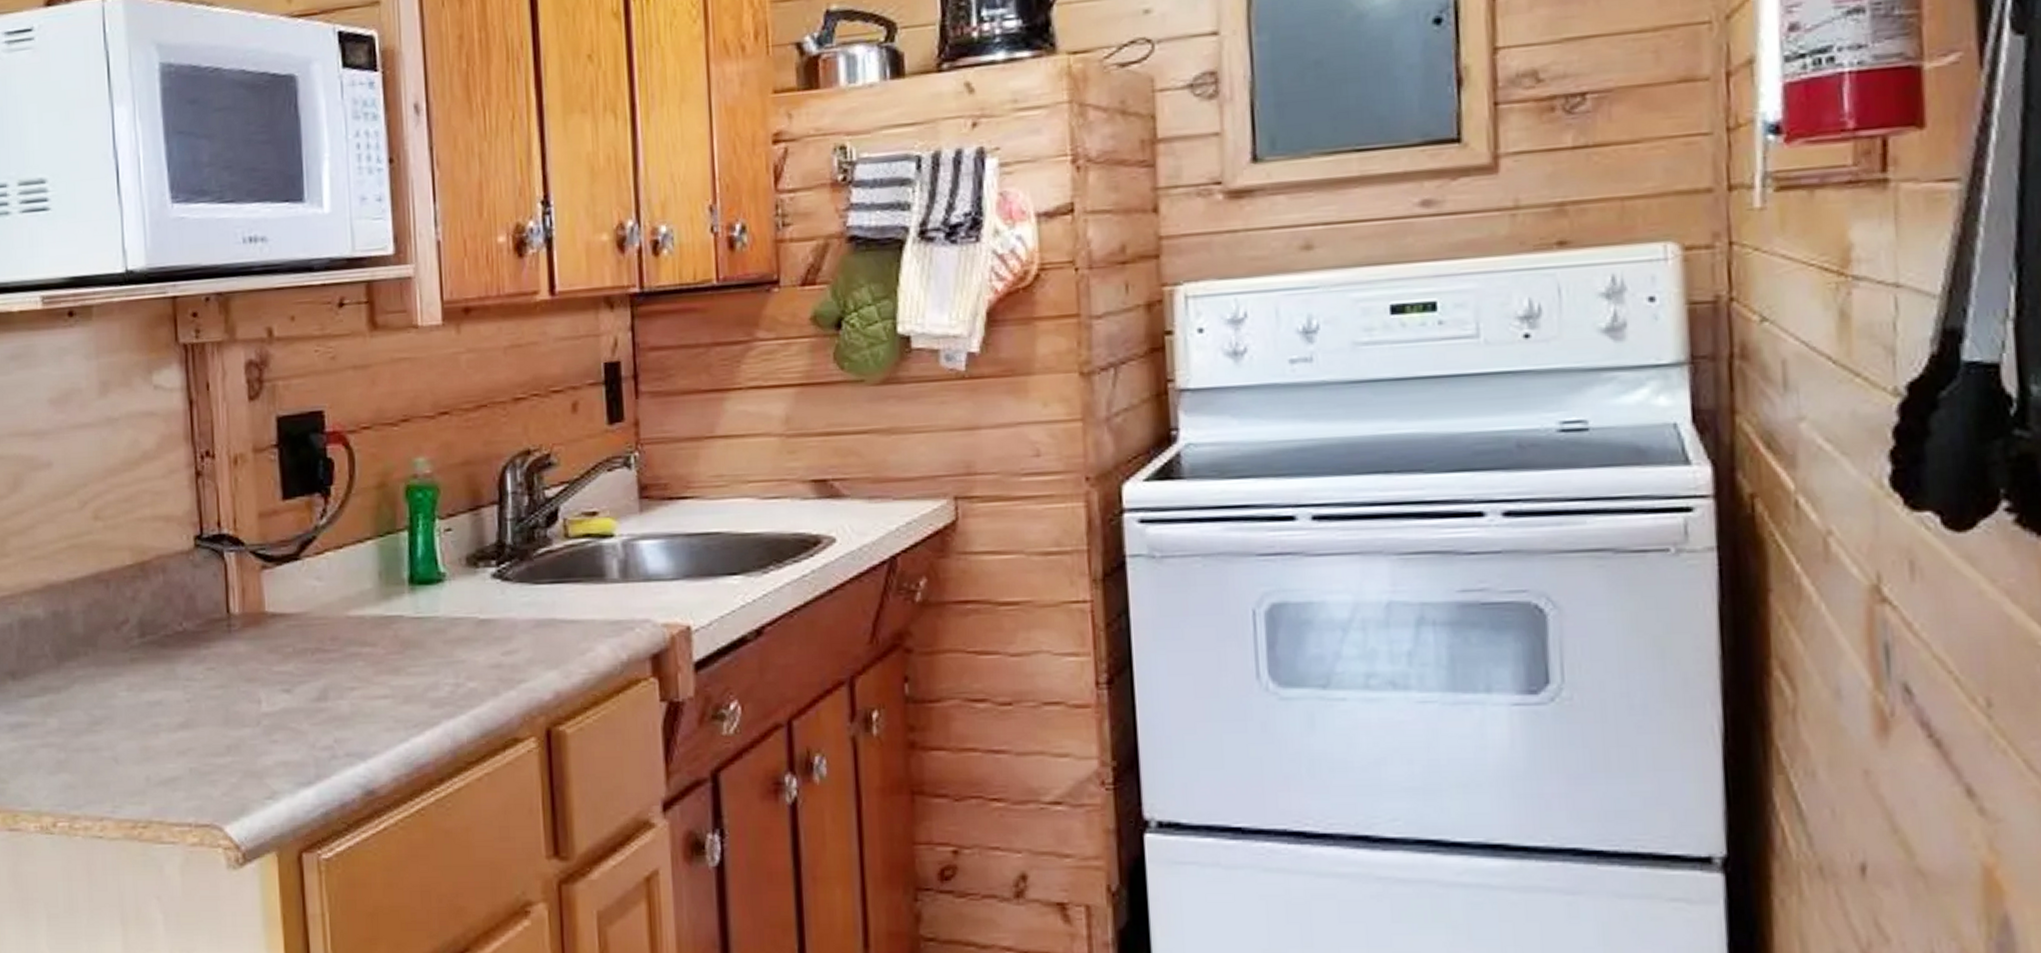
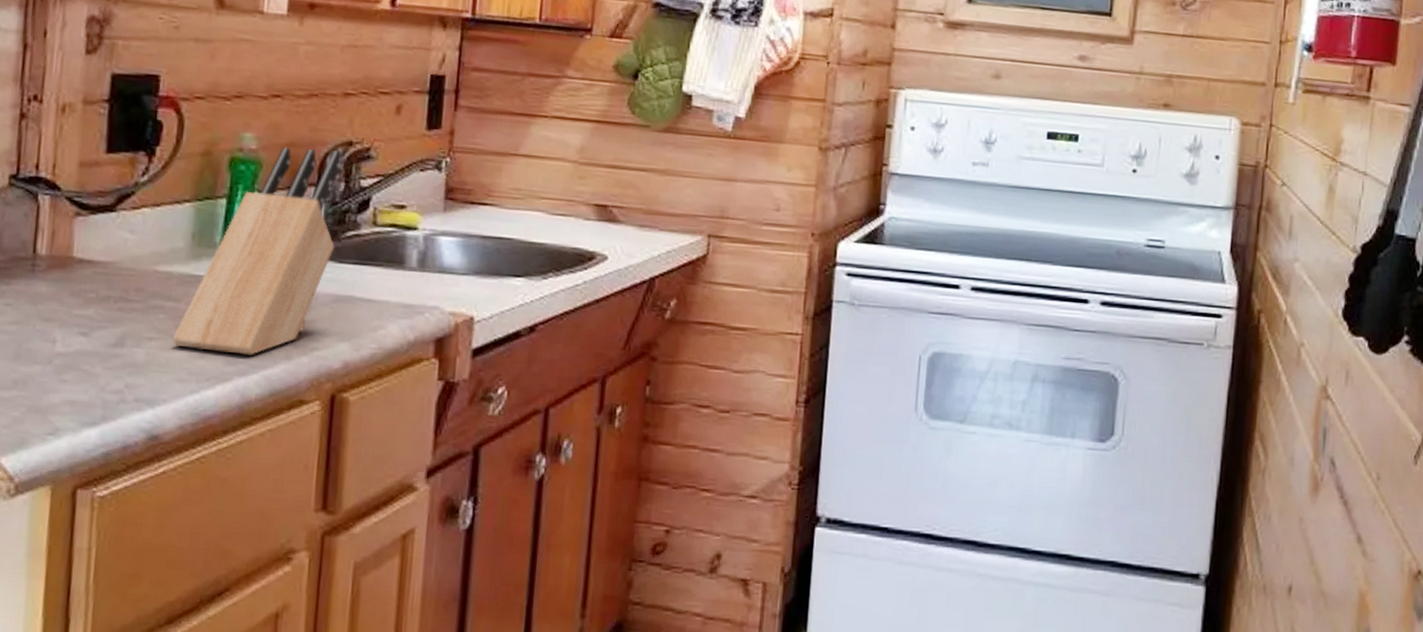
knife block: none [373,462,528,696] -> present [172,147,342,355]

